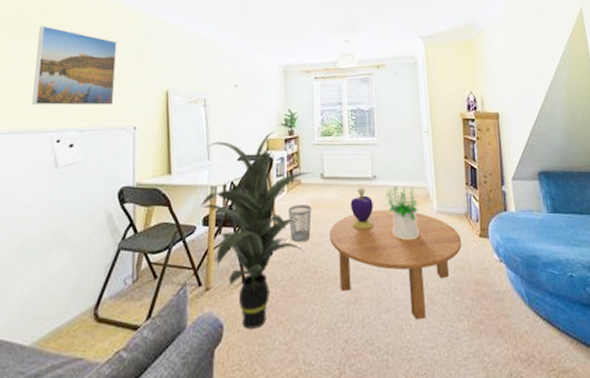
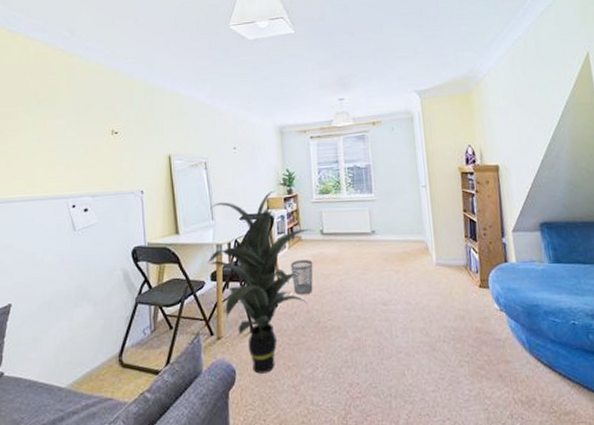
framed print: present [32,26,117,106] -> none [46,98,121,174]
coffee table: present [330,209,462,320] -> none [331,263,462,366]
decorative container: present [350,187,374,230] -> none [350,242,374,282]
potted plant: present [385,185,419,240] -> none [384,240,419,292]

